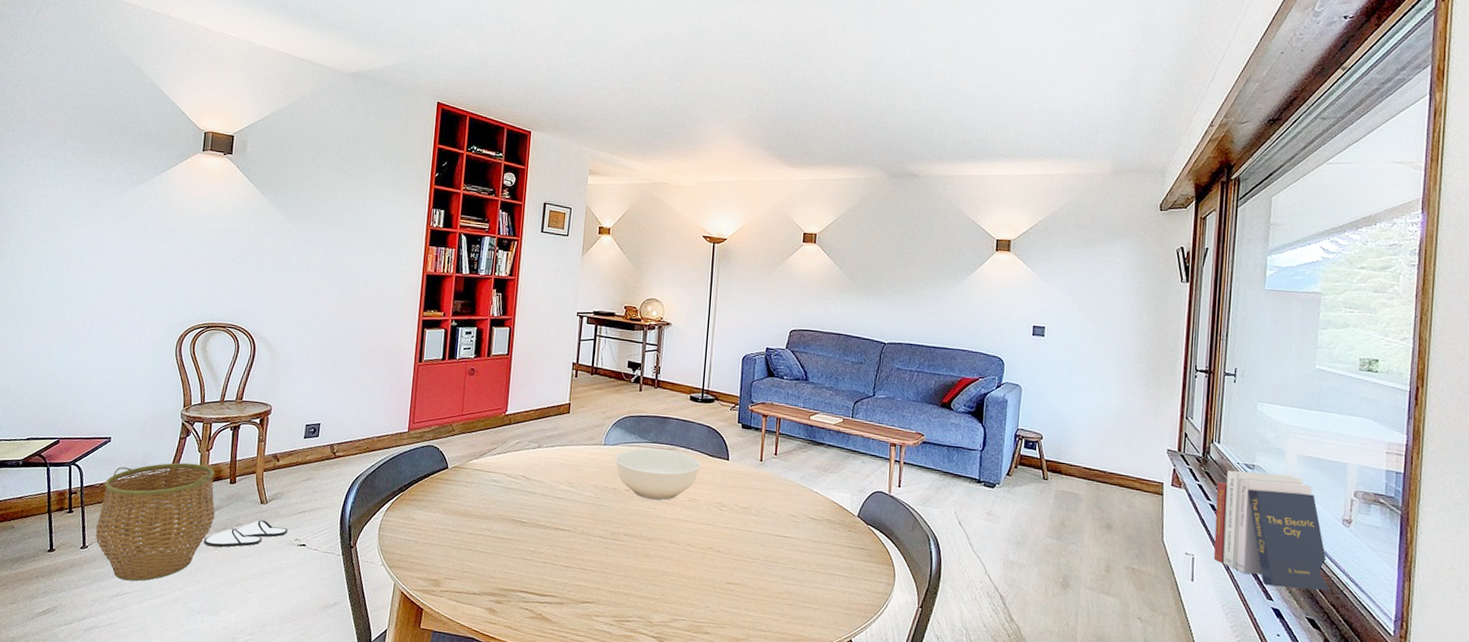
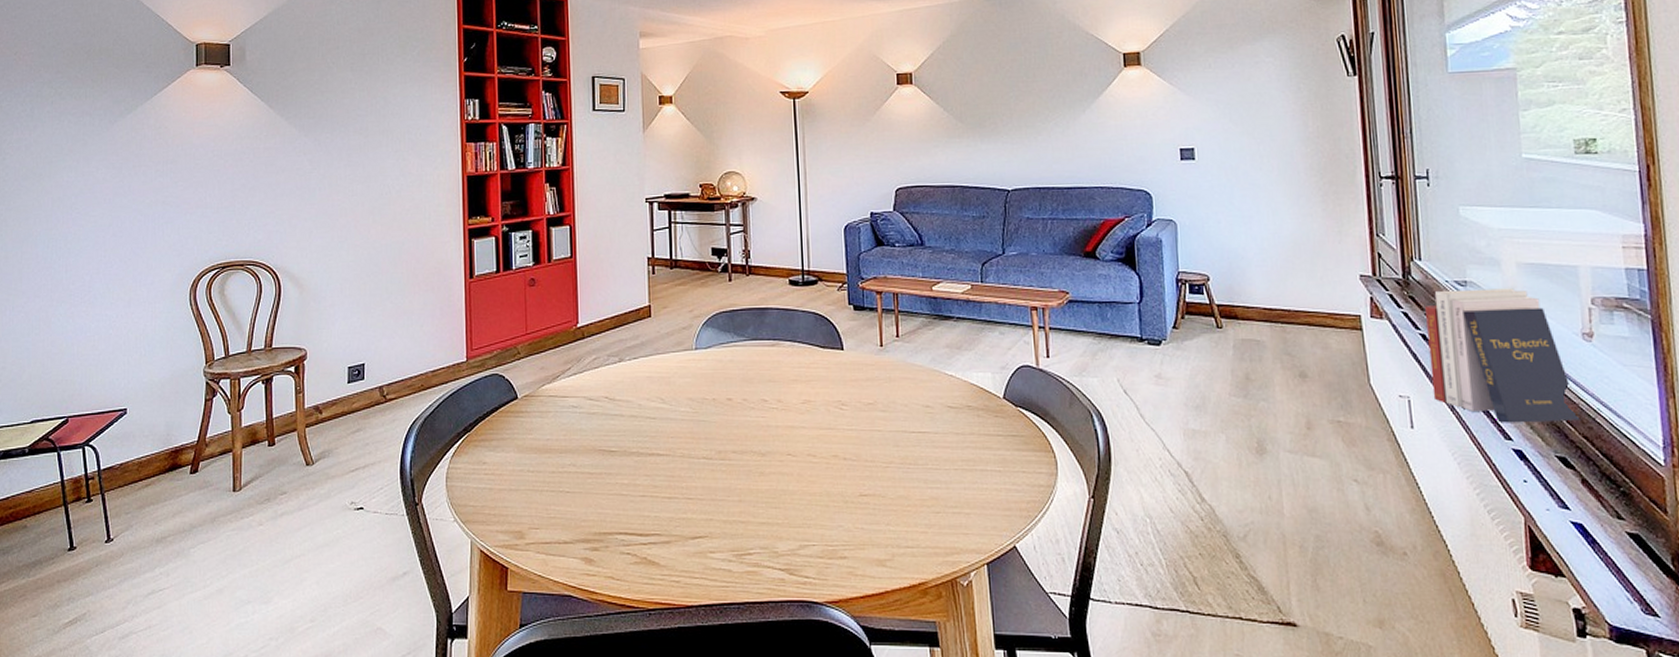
basket: present [95,462,216,581] -> none [120,427,256,574]
slippers: present [204,519,288,547] -> none [246,484,341,523]
bowl: present [615,448,701,500] -> none [710,346,812,406]

